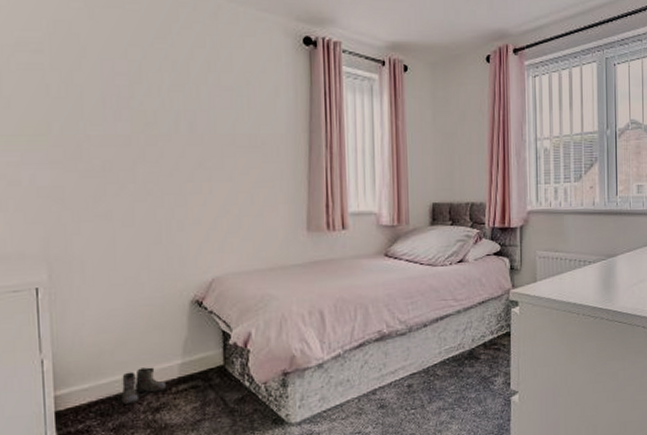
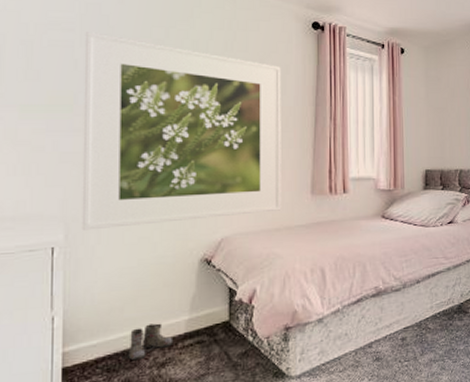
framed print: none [55,53,276,270] -> present [81,32,282,231]

